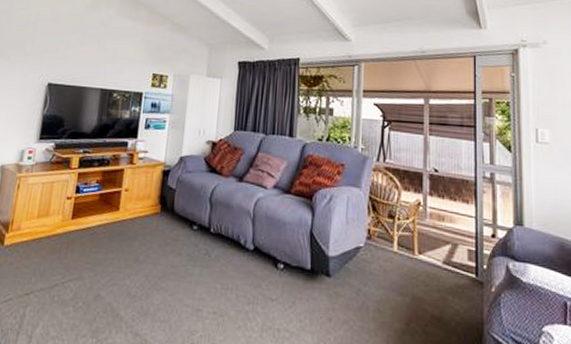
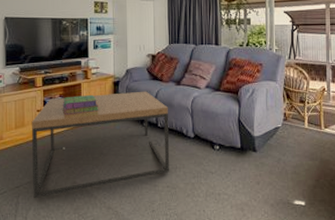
coffee table: none [44,184,225,312] -> present [32,91,170,199]
stack of books: none [97,183,142,207] -> present [62,94,99,115]

